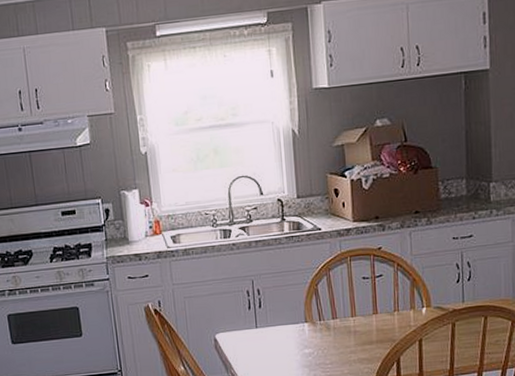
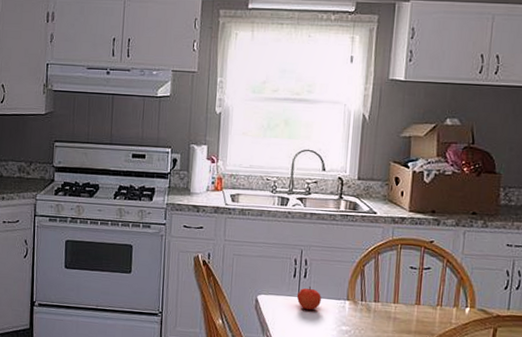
apple: none [255,316,280,340] -> present [296,286,321,311]

